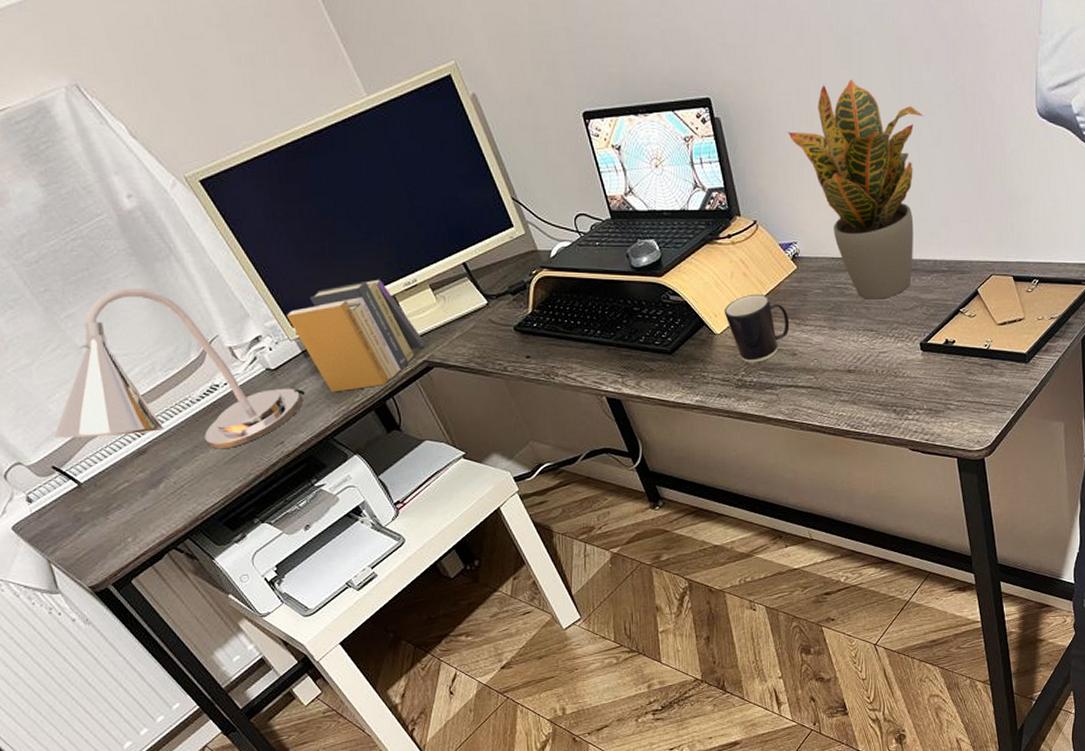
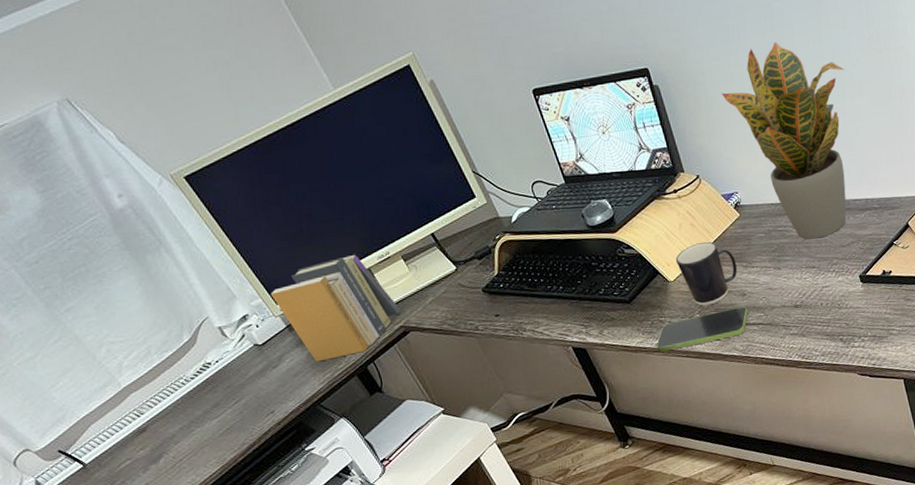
table lamp: present [53,287,306,450] -> none [58,278,292,424]
phone: none [697,366,797,409] -> present [656,306,748,352]

